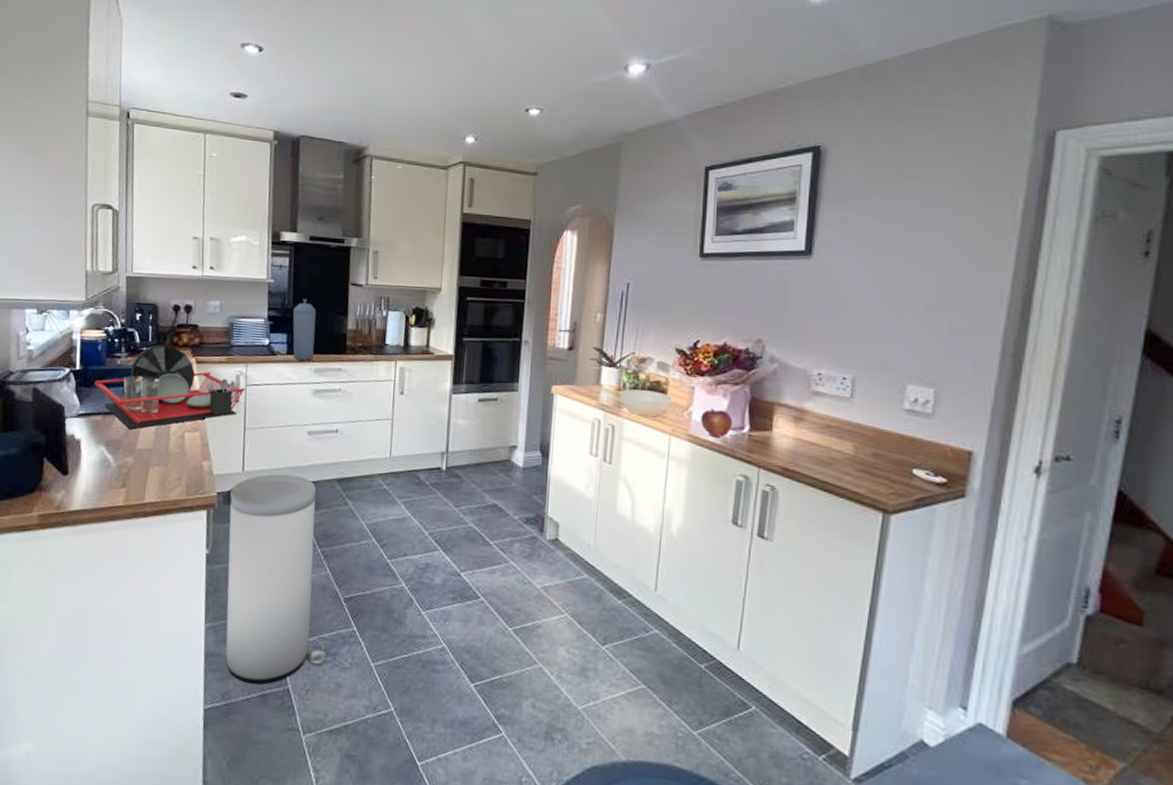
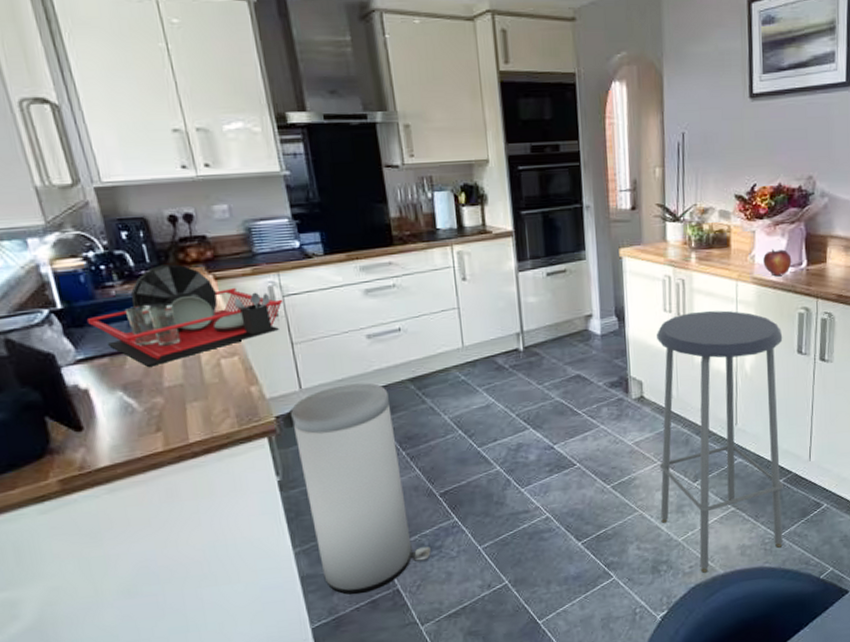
canister: present [292,299,316,361] -> none [321,190,356,260]
bar stool: none [561,460,717,755] -> present [657,310,784,573]
bowl: present [618,389,672,418] -> none [684,240,735,267]

